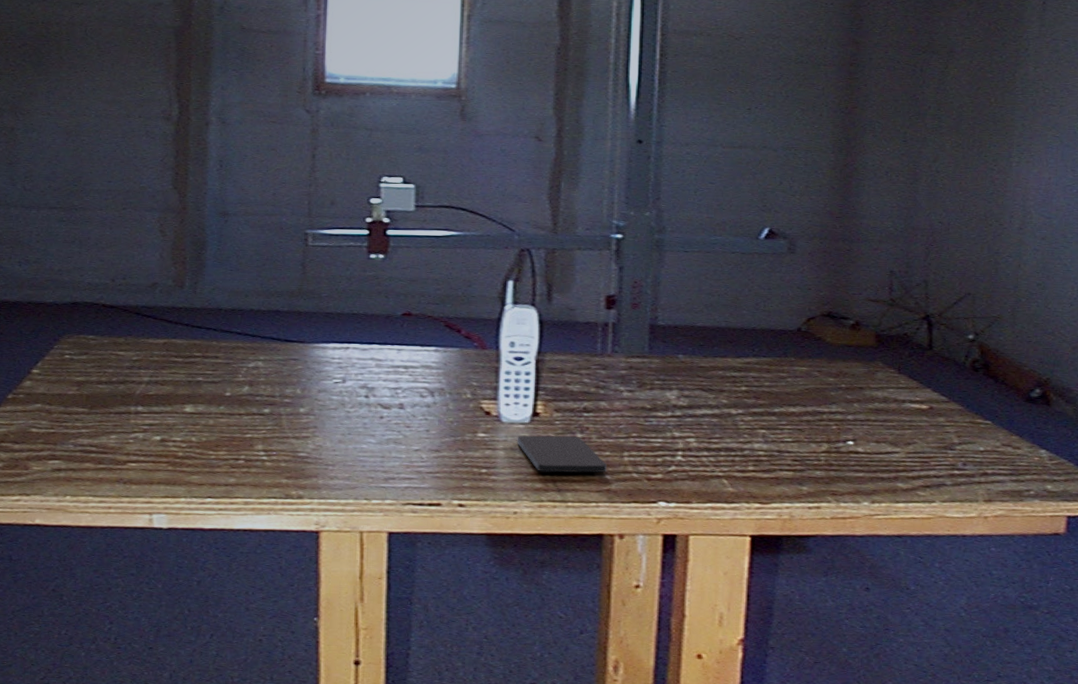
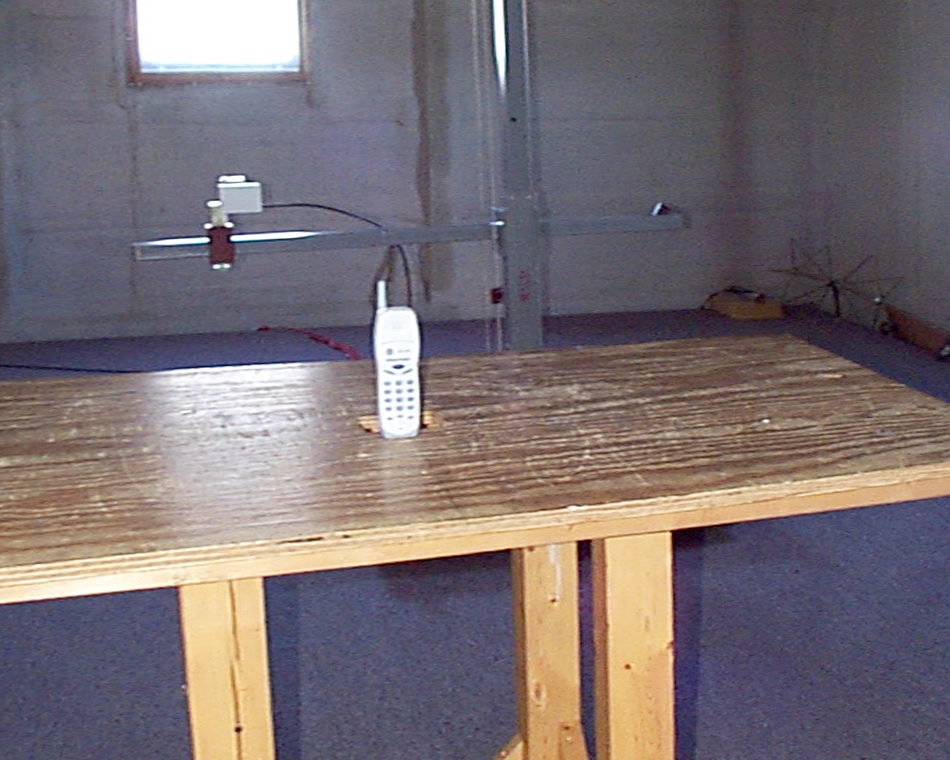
smartphone: present [517,435,607,473] -> none [404,445,508,489]

